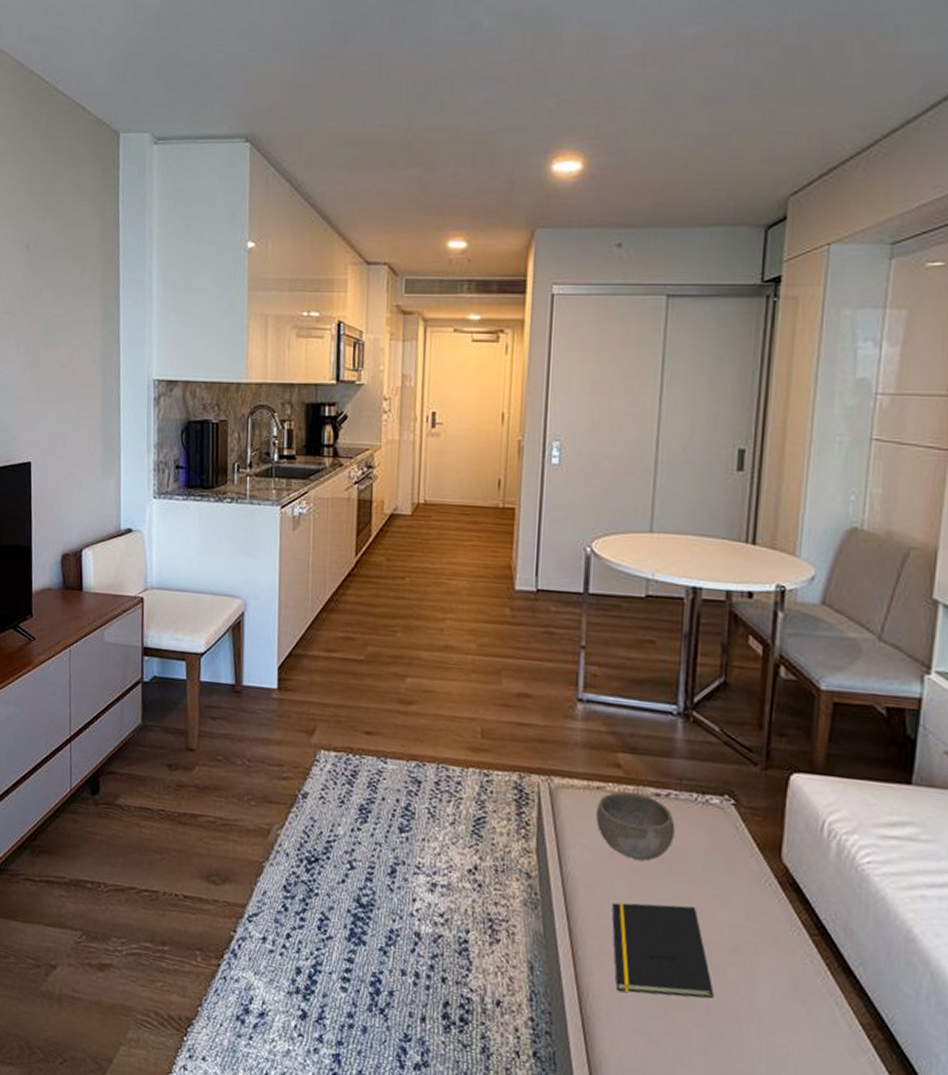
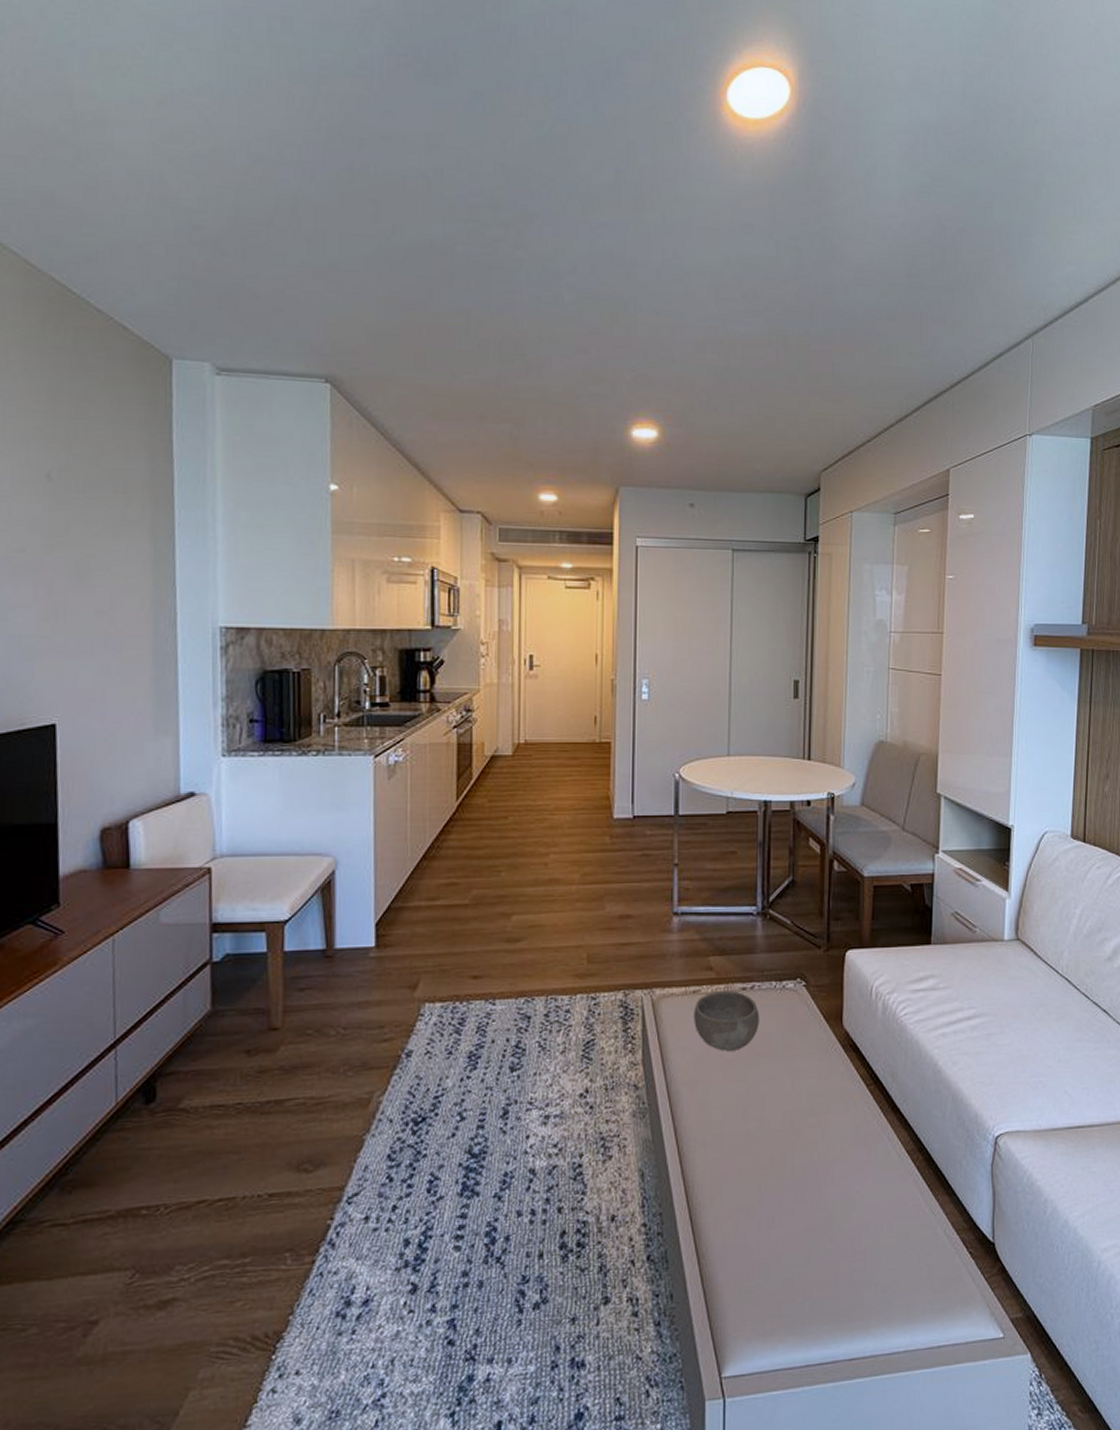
notepad: present [611,902,714,999] -> none [710,1082,797,1175]

